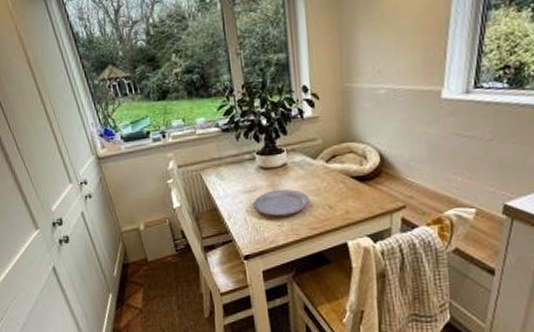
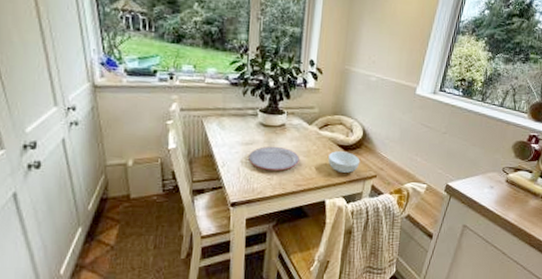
cereal bowl: none [342,183,383,209] -> present [328,151,360,174]

